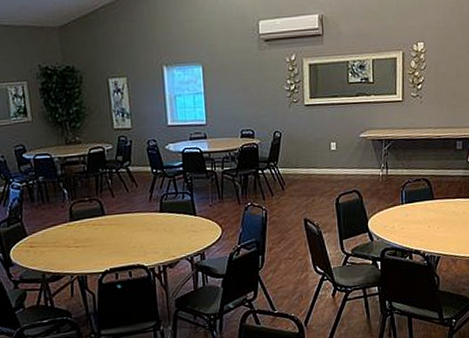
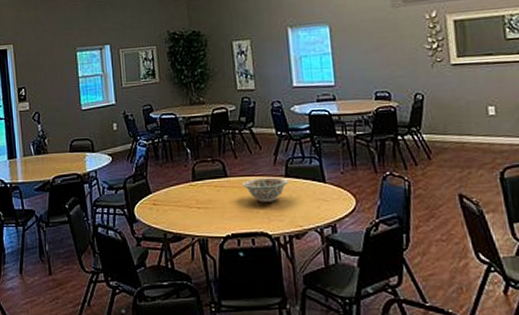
decorative bowl: none [120,212,163,237] -> present [243,177,288,202]

